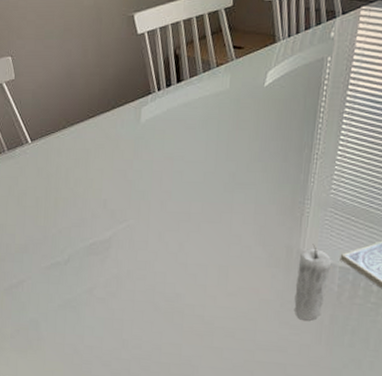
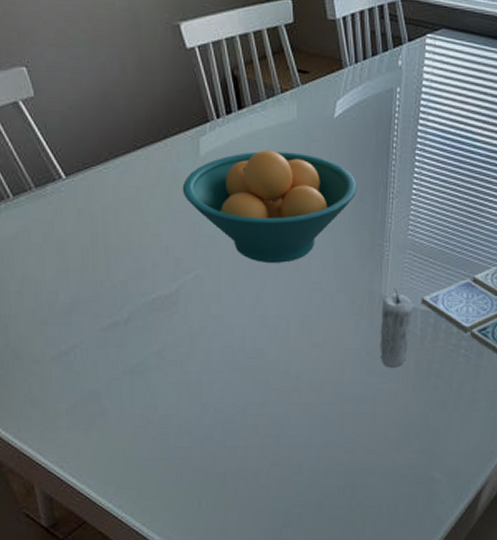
fruit bowl: none [123,117,282,217] -> present [182,150,357,263]

